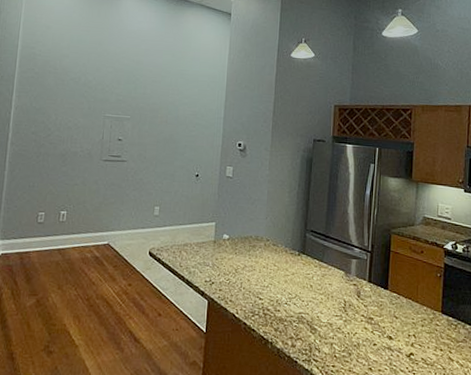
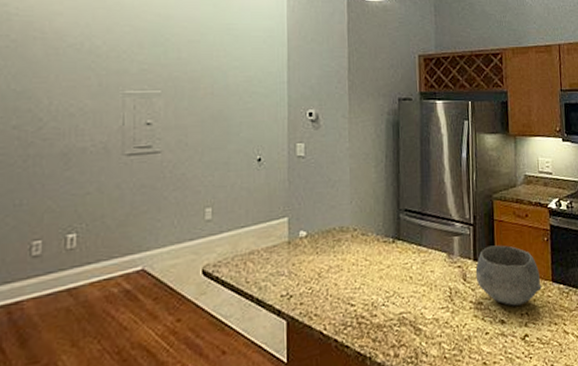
bowl: none [369,272,430,327] -> present [475,245,542,306]

